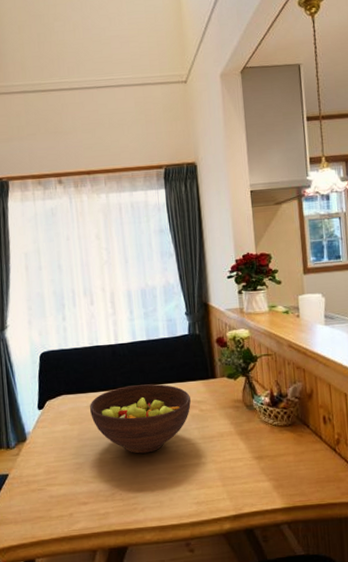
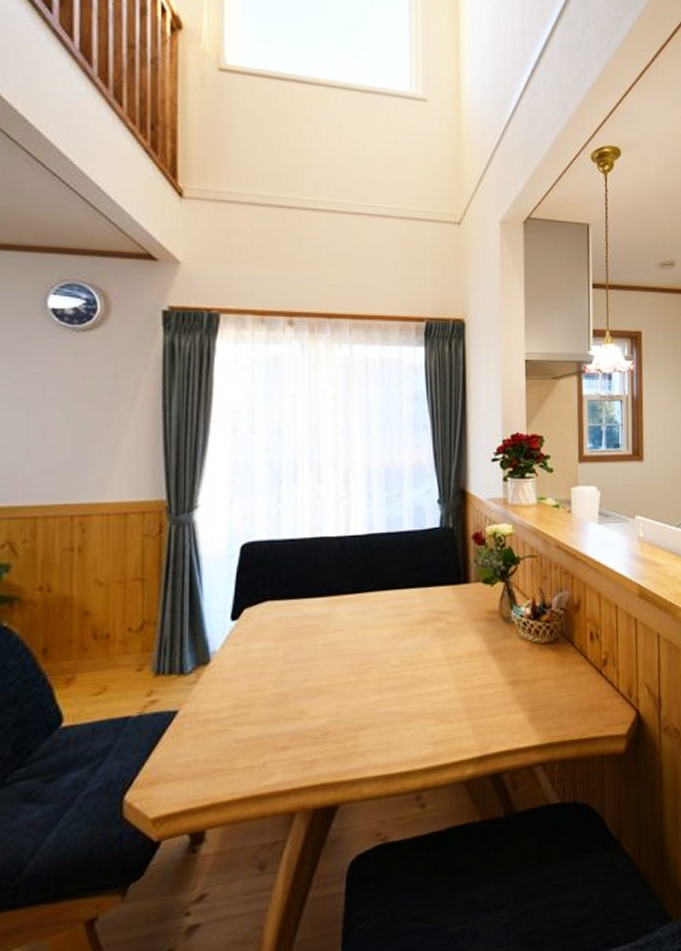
fruit bowl: present [90,384,191,454] -> none [304,588,436,680]

